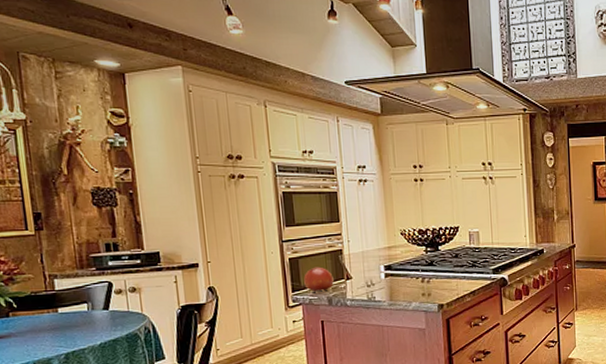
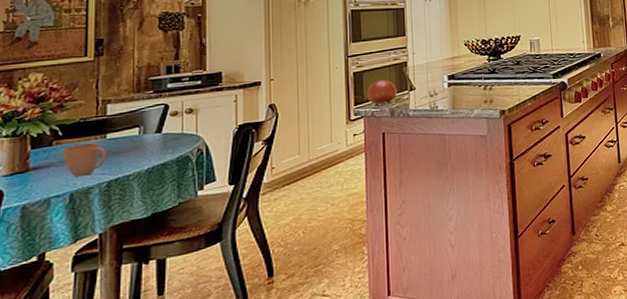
mug: none [19,316,61,348] -> present [62,142,107,177]

